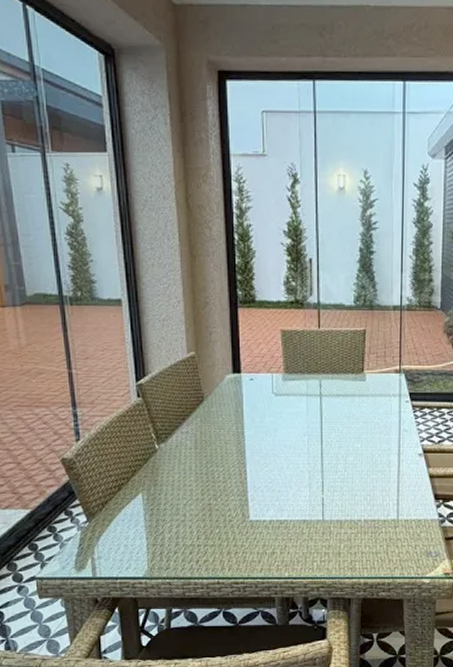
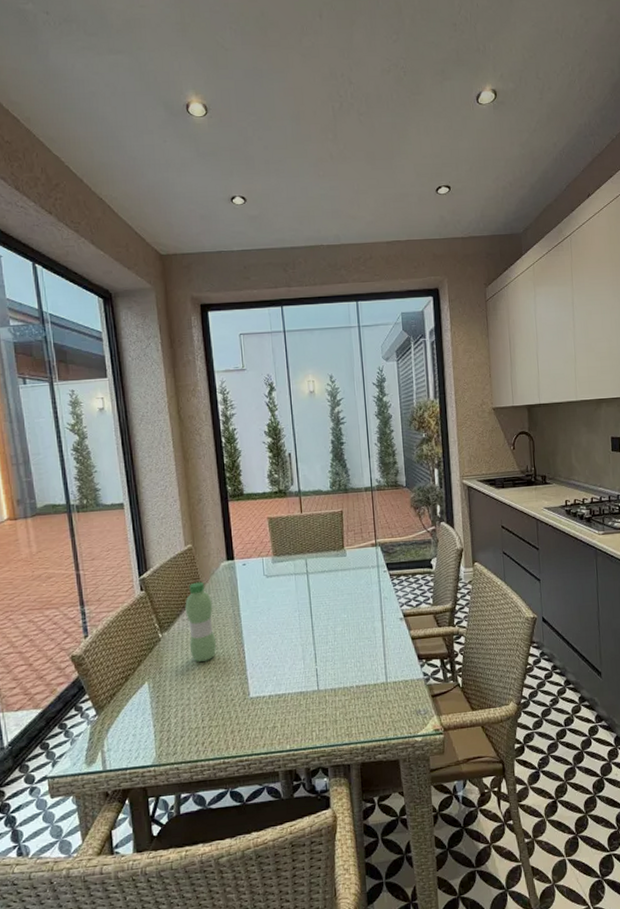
water bottle: none [185,393,217,478] -> present [185,581,217,662]

